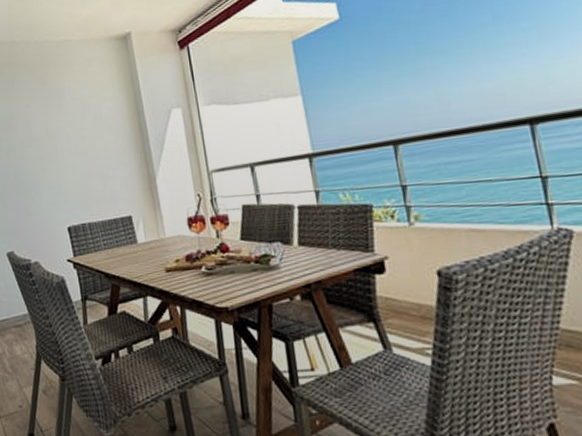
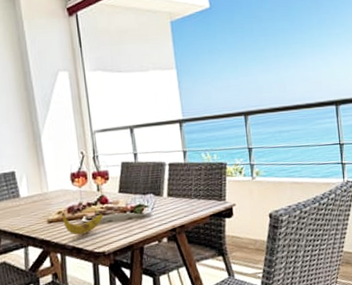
banana: none [179,261,224,287] -> present [61,213,103,235]

